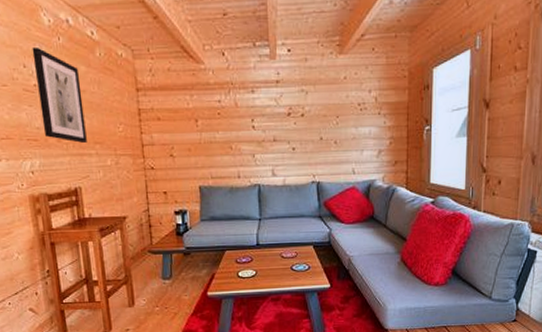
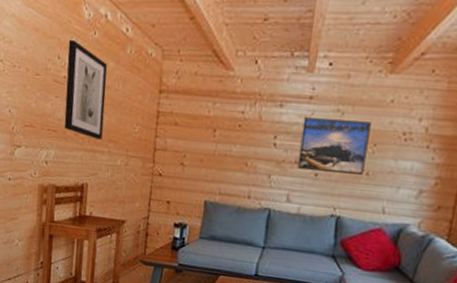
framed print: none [274,98,332,145] -> present [297,117,371,175]

